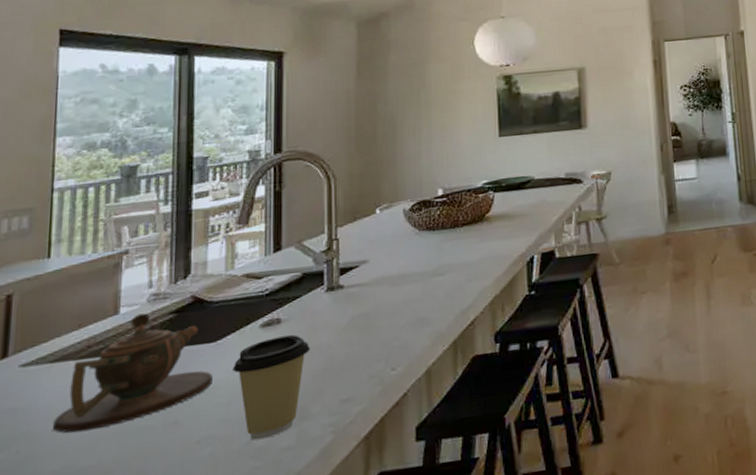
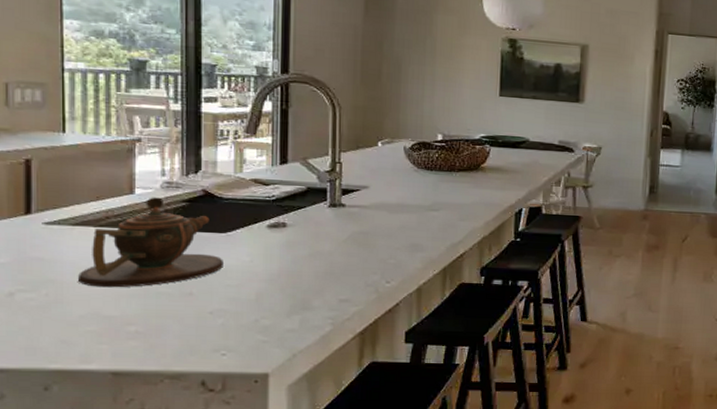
coffee cup: present [233,334,310,440] -> none [242,238,313,320]

